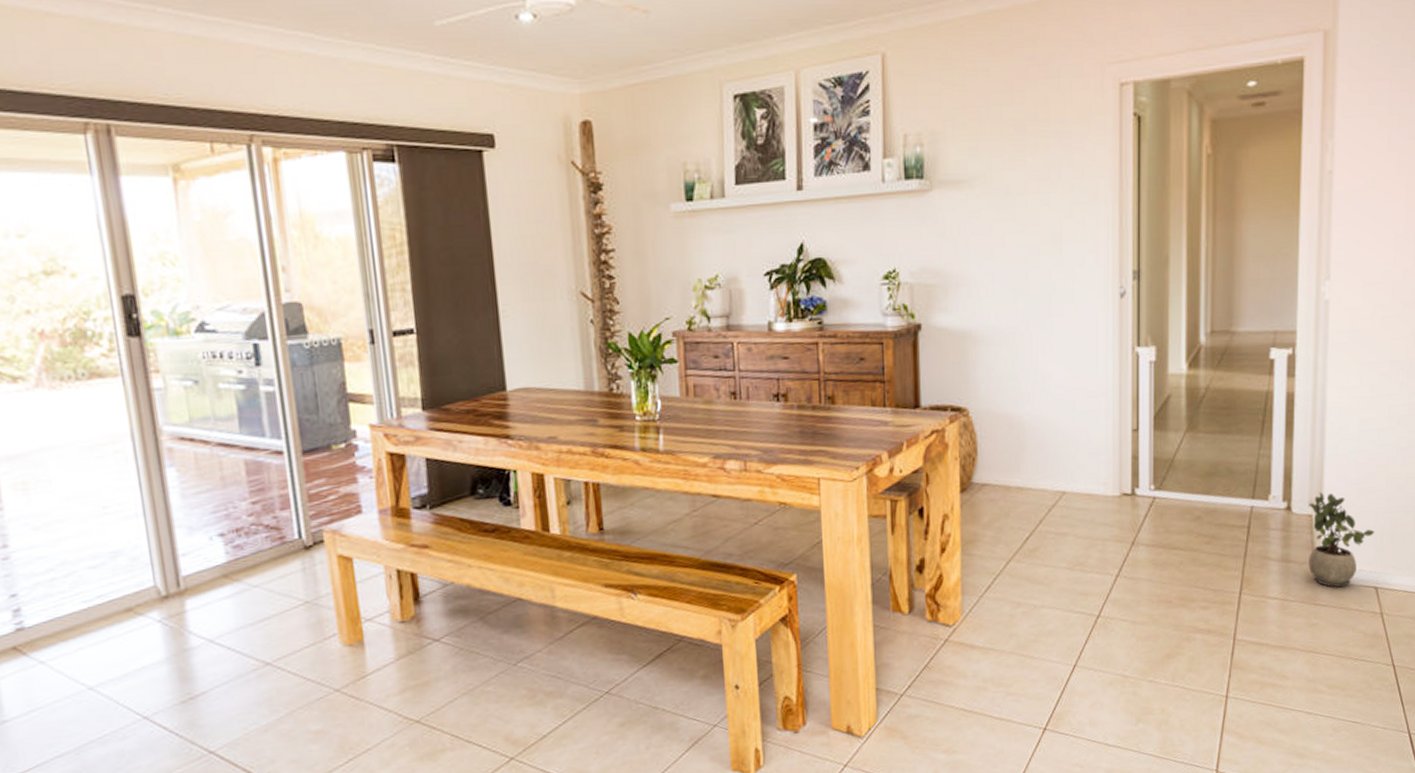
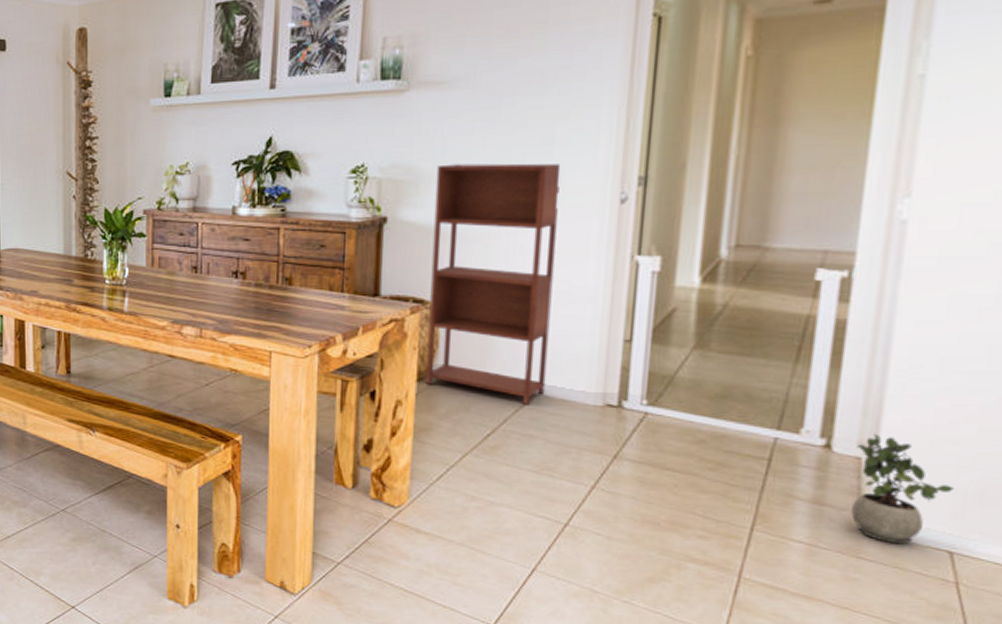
shelving unit: none [963,261,1072,504] -> present [426,163,561,405]

